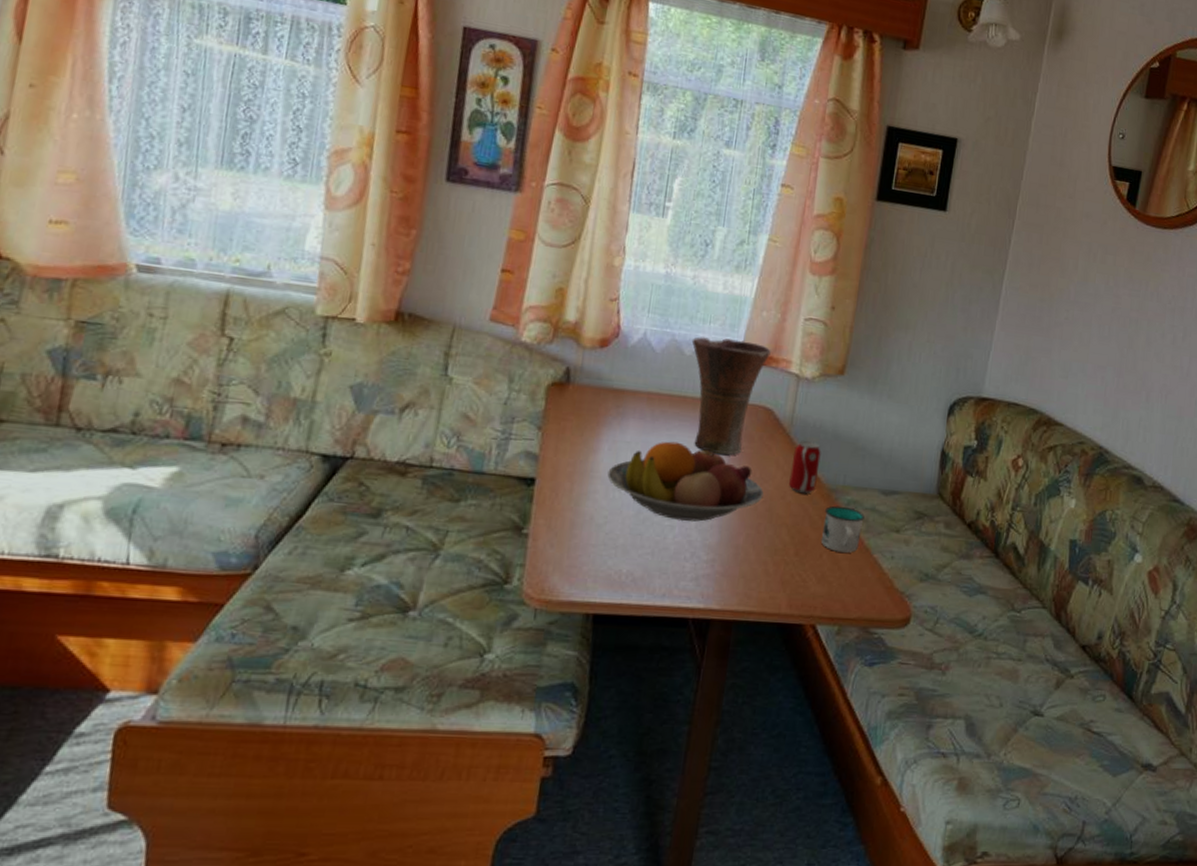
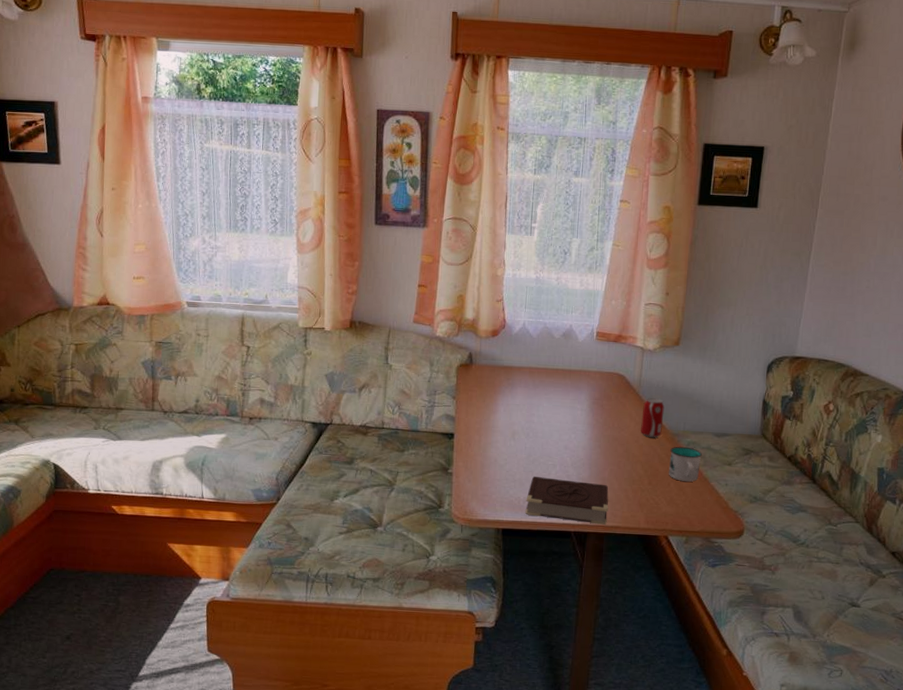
fruit bowl: present [607,441,764,522] -> none [504,403,621,461]
book: none [627,540,743,610] -> present [525,476,609,525]
vase: present [691,337,771,455] -> none [559,323,620,411]

